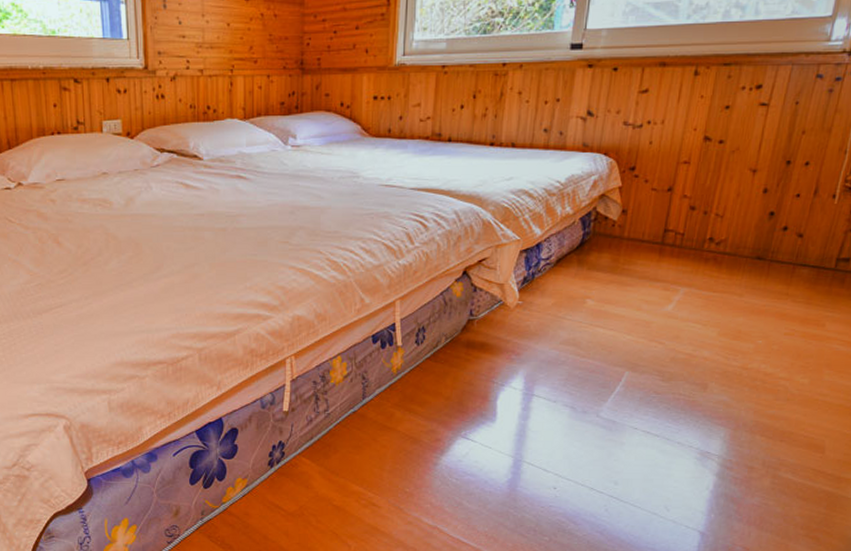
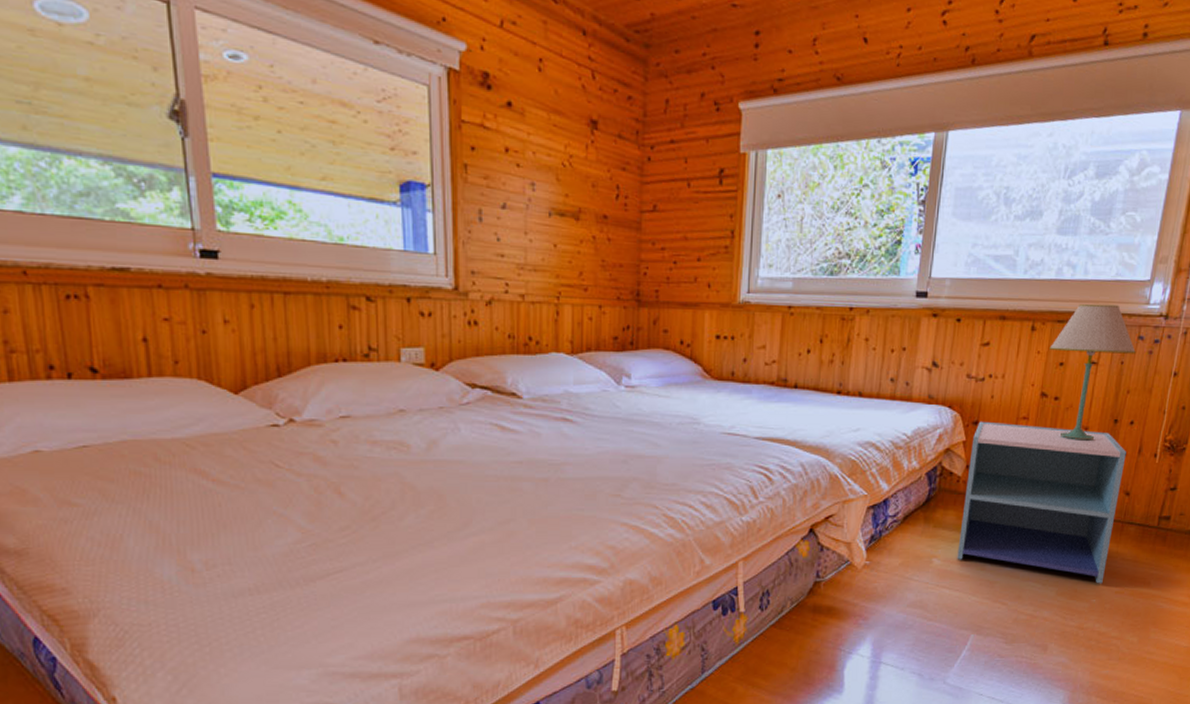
nightstand: none [612,167,800,325] -> present [957,421,1126,584]
table lamp: none [714,44,815,182] -> present [1049,303,1137,439]

